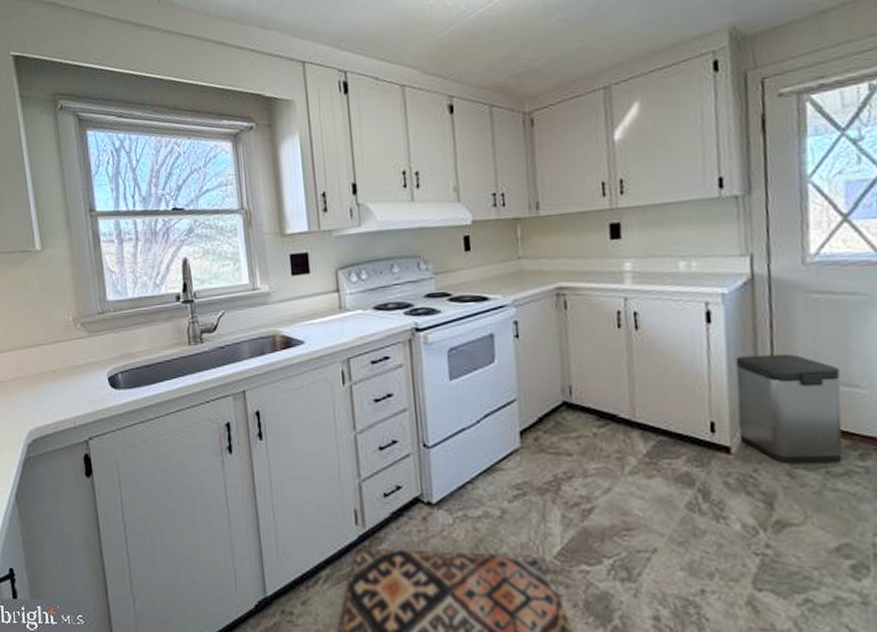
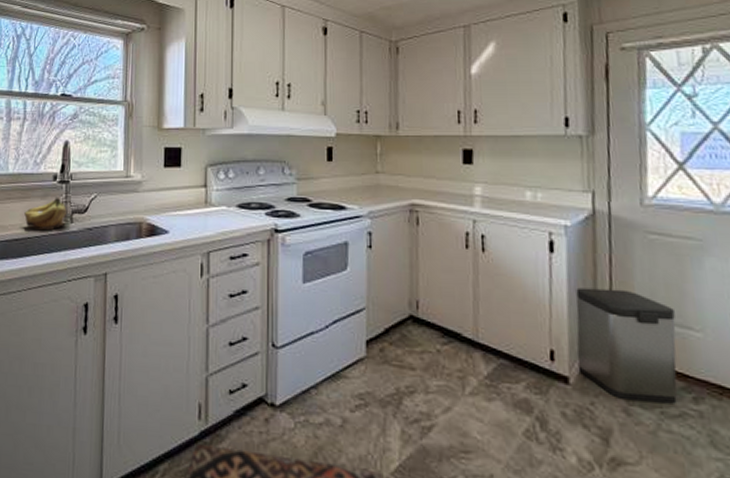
fruit: none [151,316,196,355] -> present [24,195,67,231]

